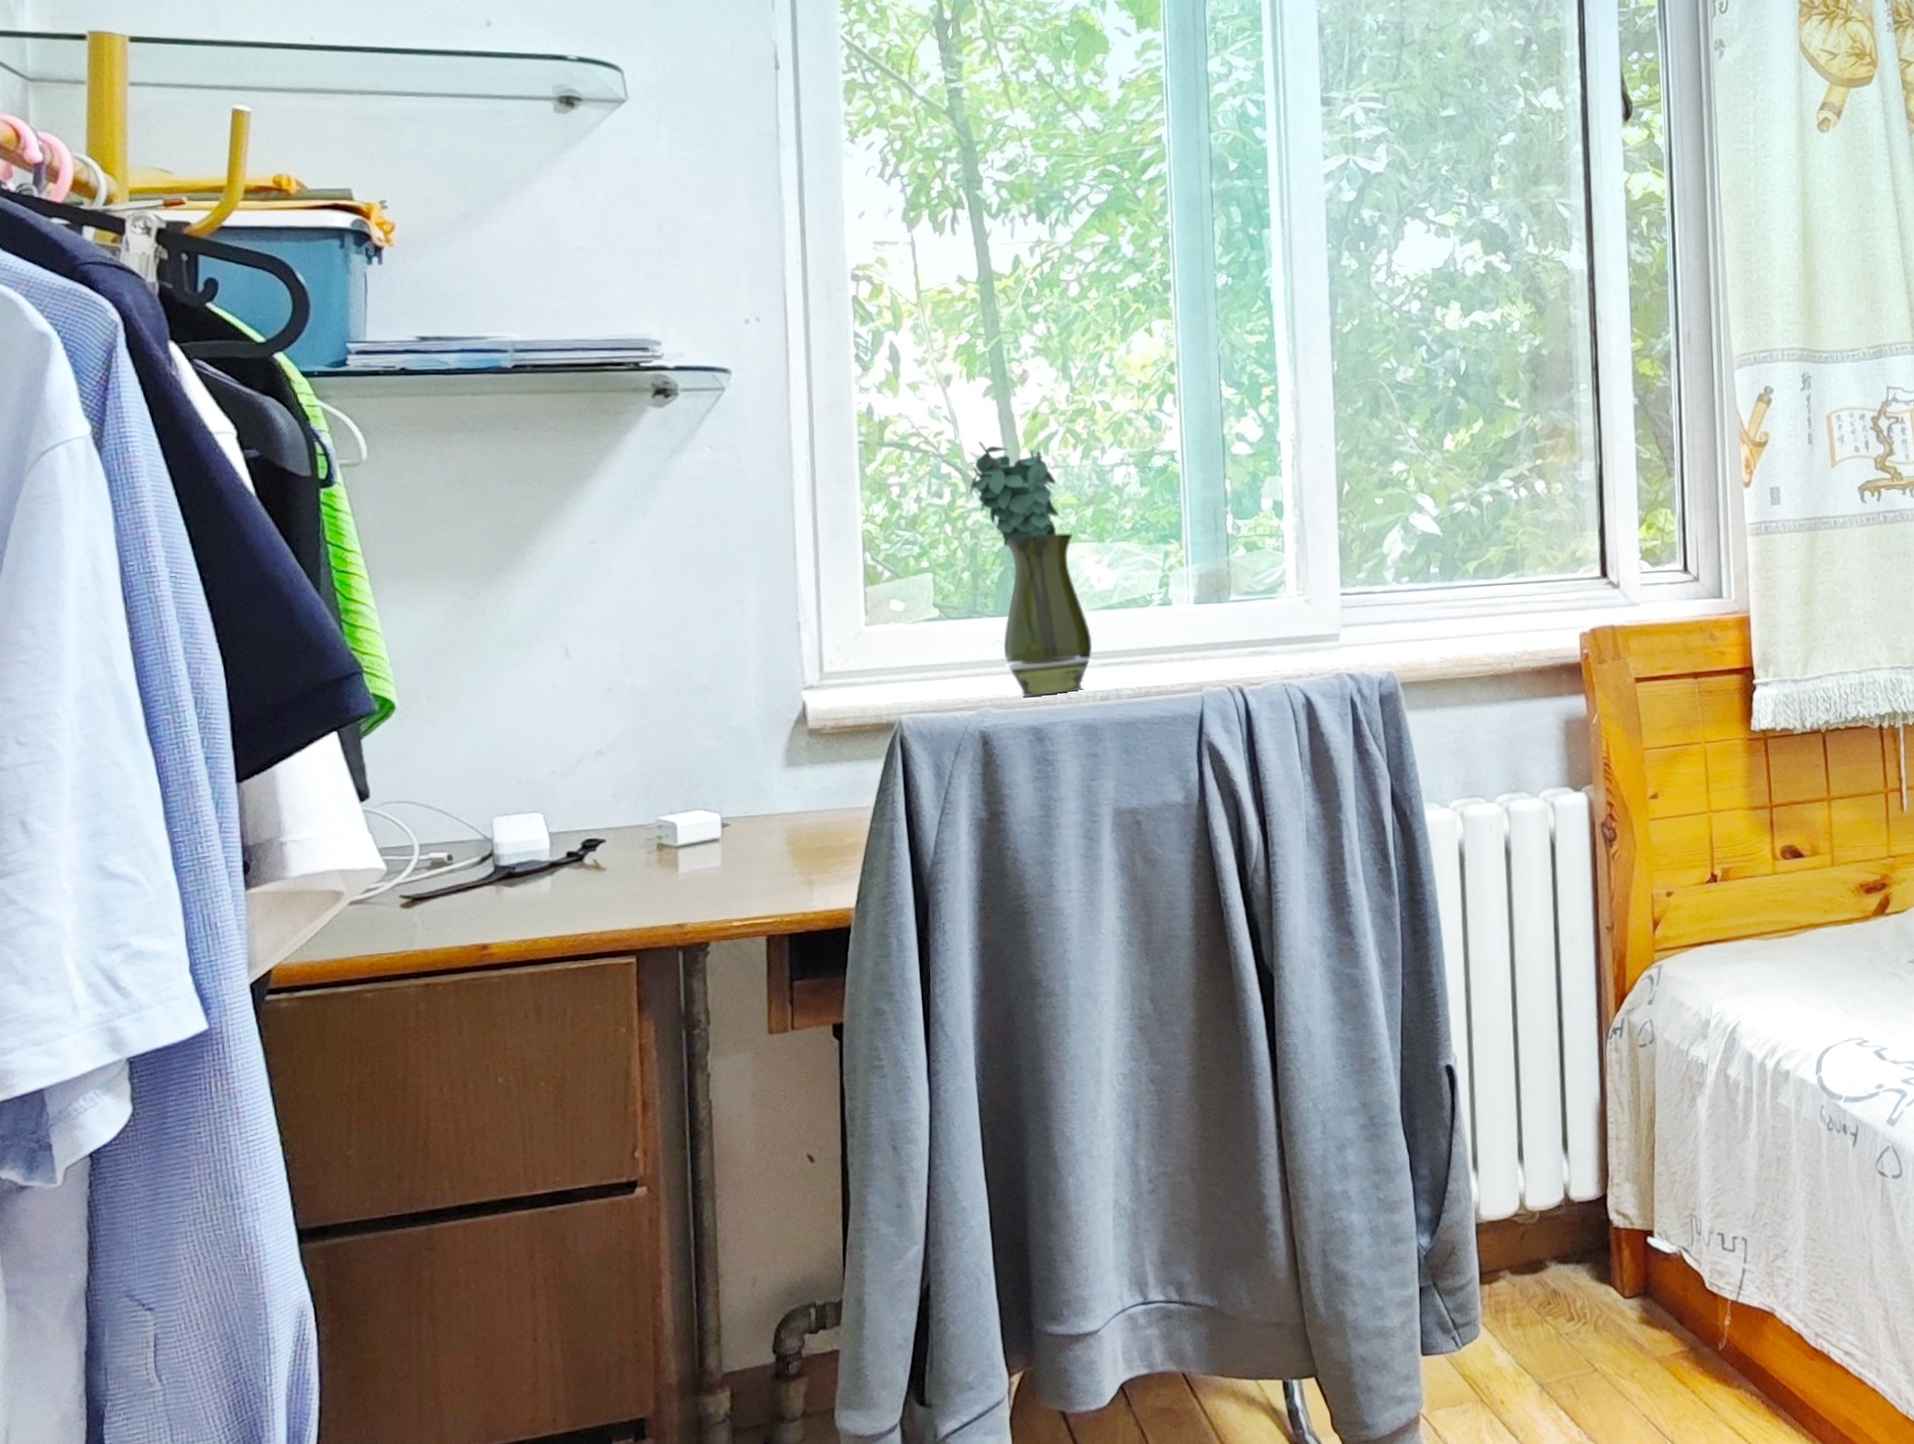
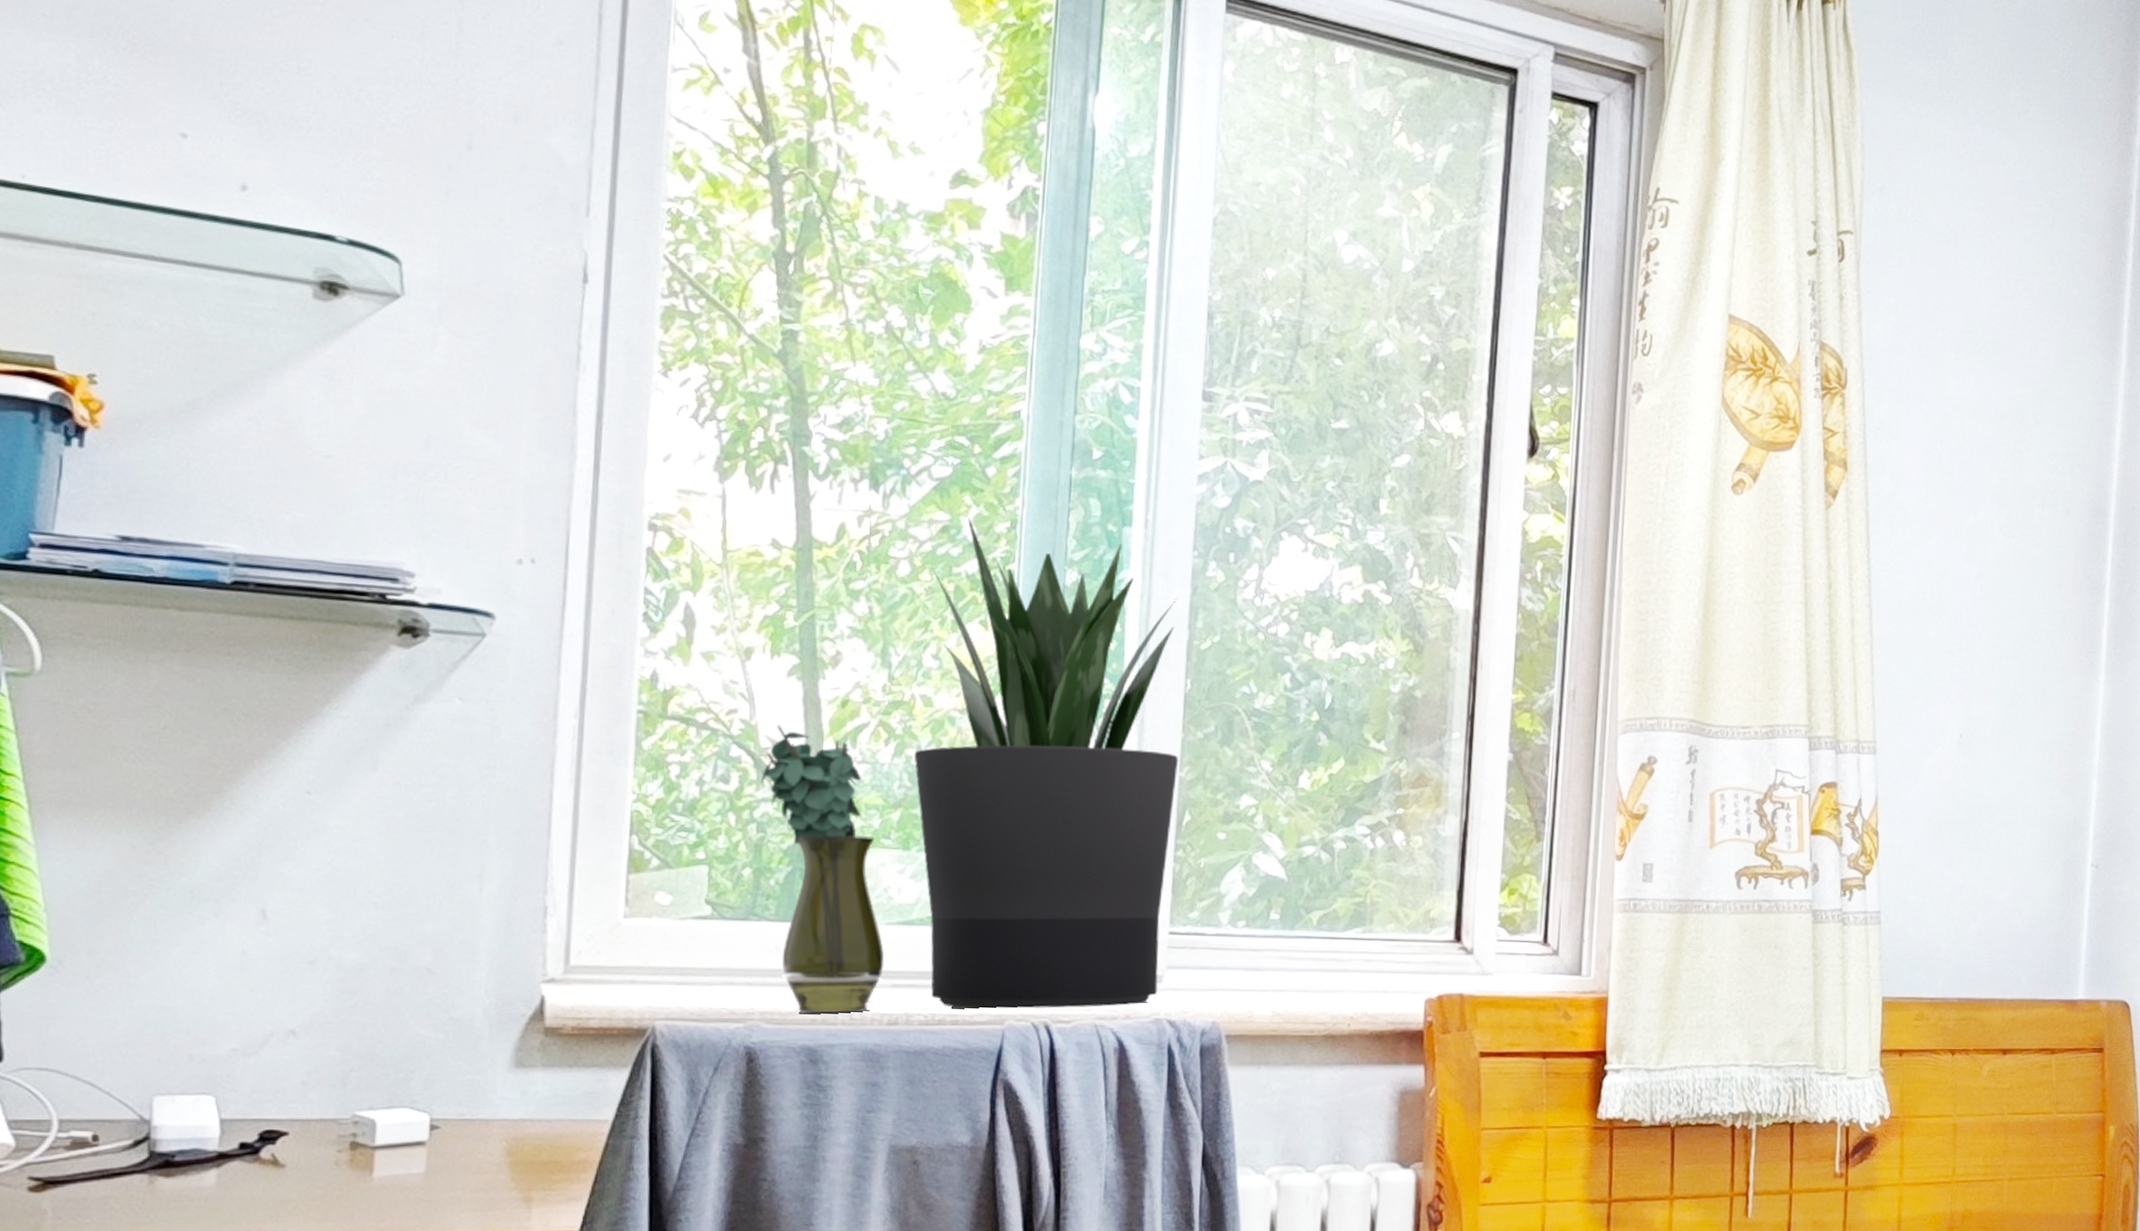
planter: none [1097,237,1336,679] -> present [914,518,1179,1009]

